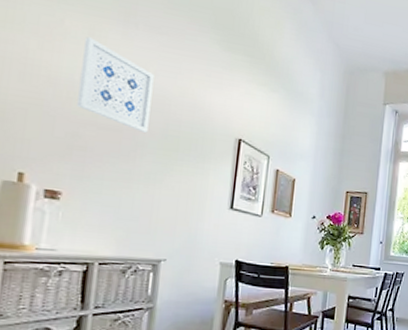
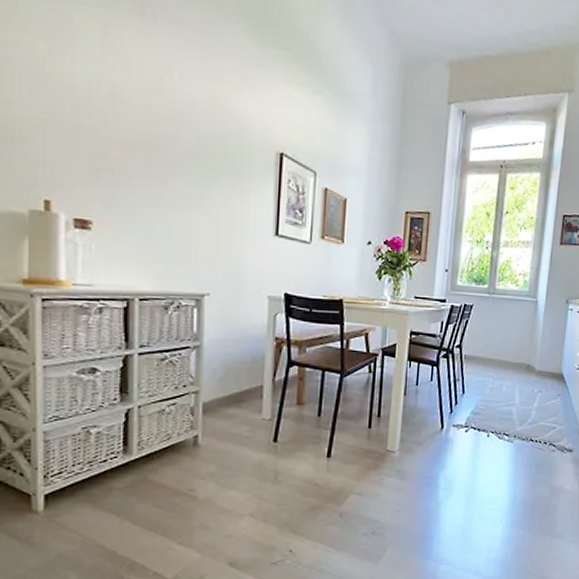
wall art: present [77,36,154,133] -> none [98,35,180,149]

